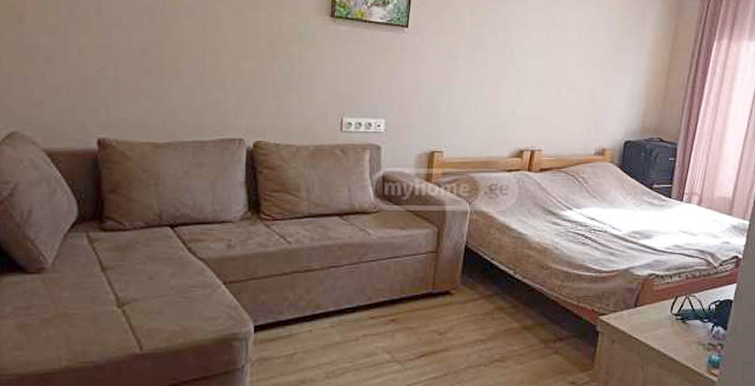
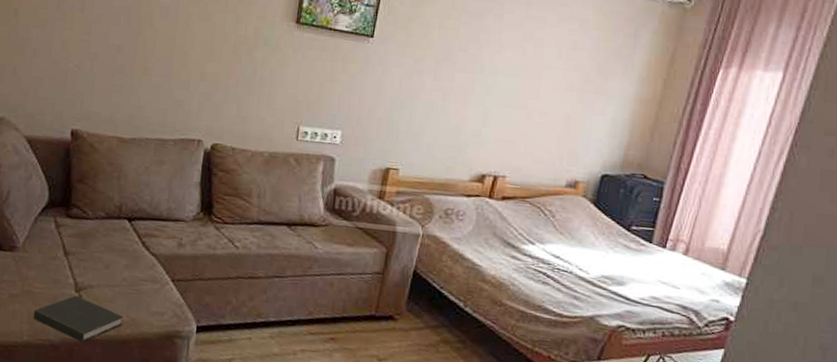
book: none [72,311,174,359] -> present [34,295,123,343]

